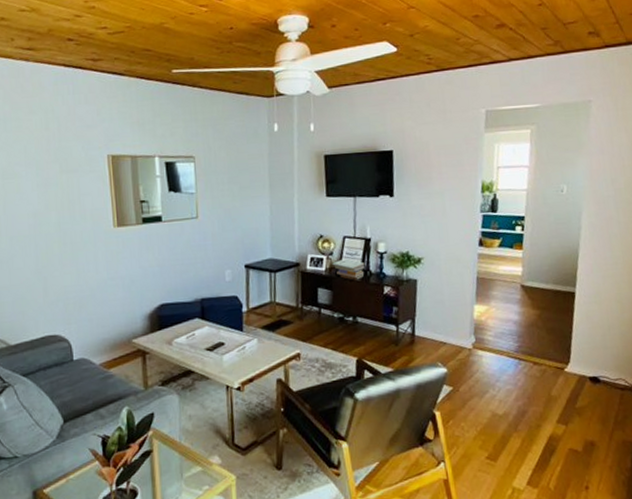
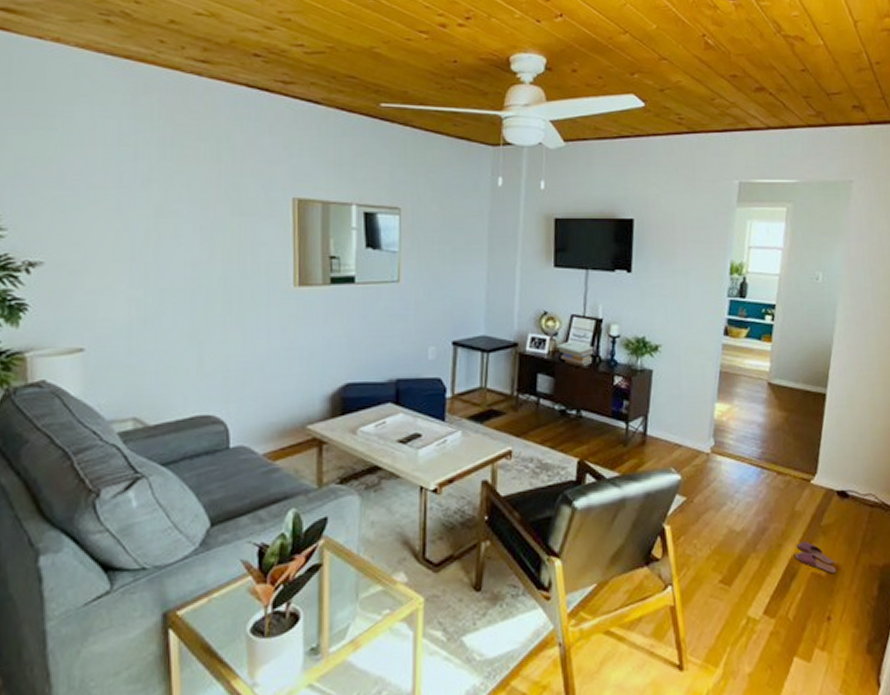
slippers: none [553,421,592,450] -> present [795,541,836,574]

